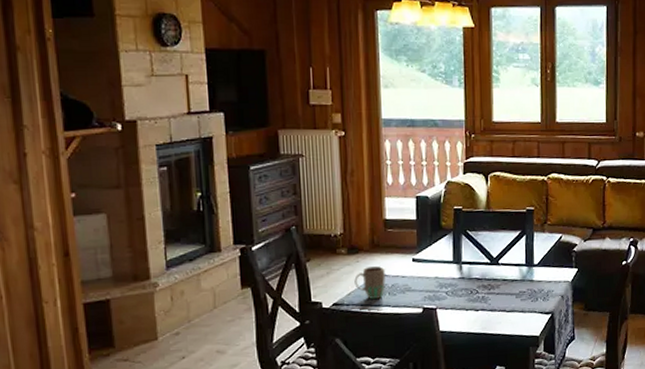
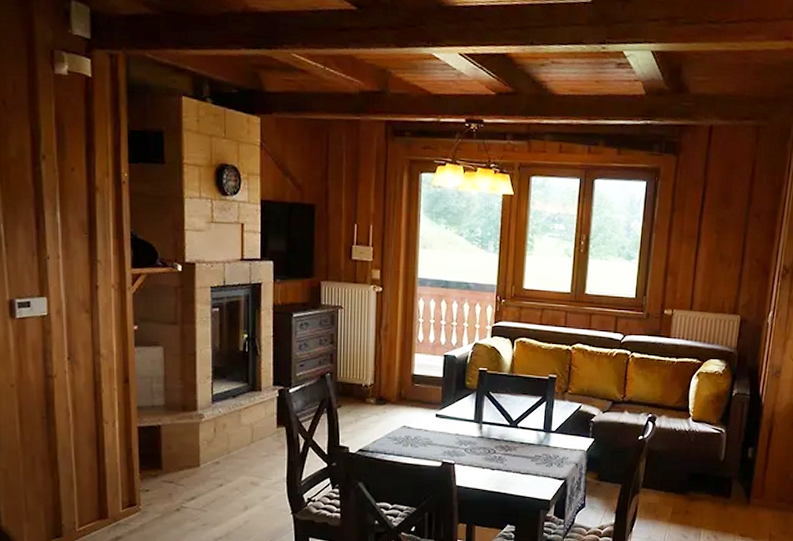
mug: present [354,266,386,299] -> none [380,418,409,449]

